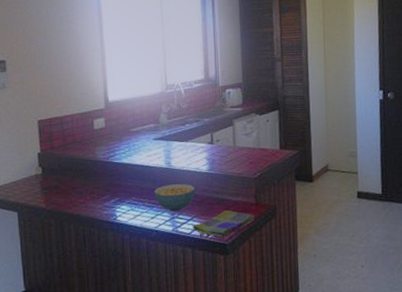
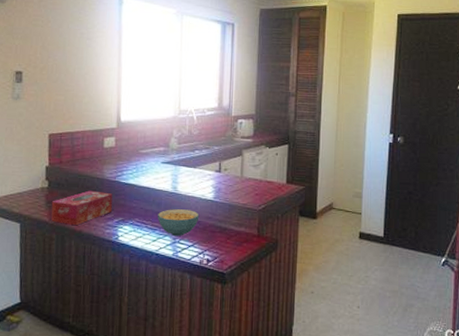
tissue box: none [47,173,108,209] -> present [51,190,113,225]
dish towel: present [193,210,255,238] -> none [193,239,256,267]

